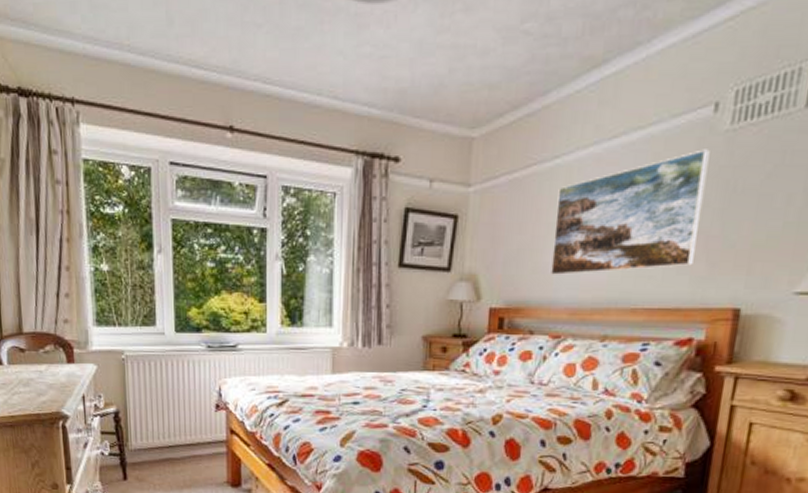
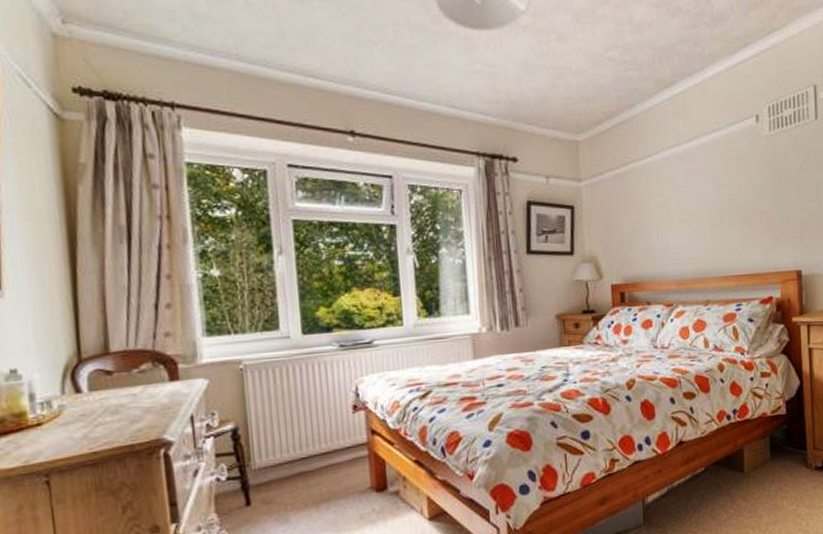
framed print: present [551,149,710,275] -> none [653,149,762,253]

